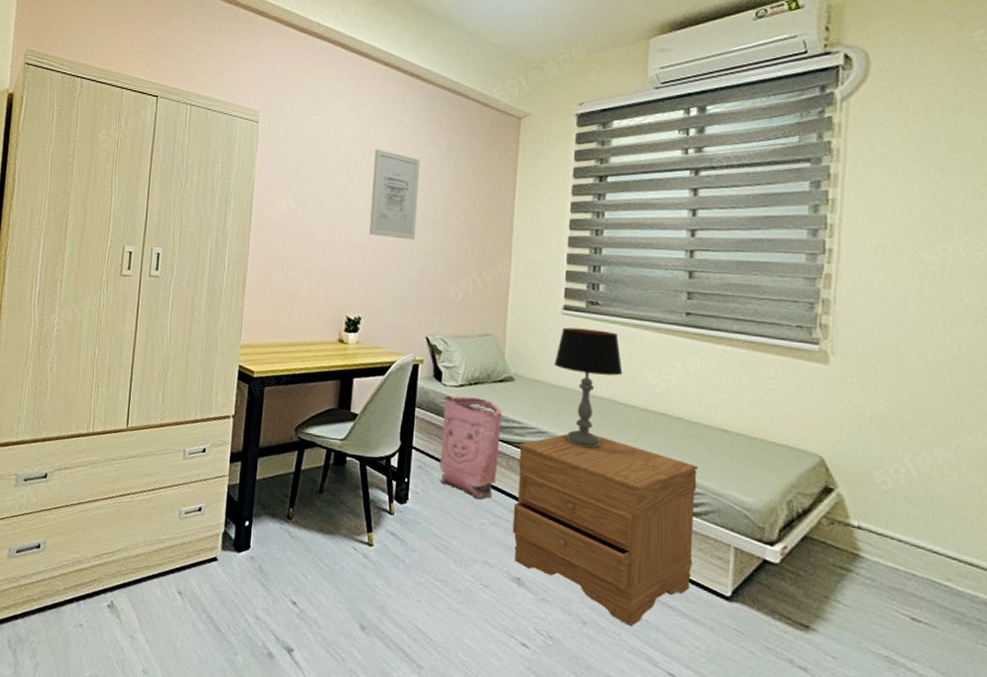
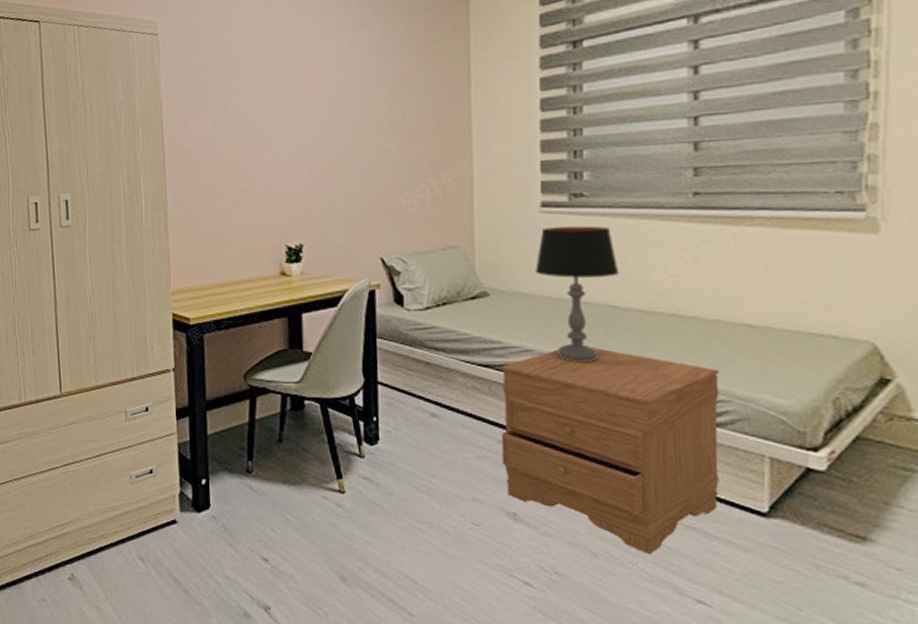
wall art: present [369,149,420,240] -> none [297,46,356,149]
bag: present [439,395,502,500] -> none [408,320,479,432]

